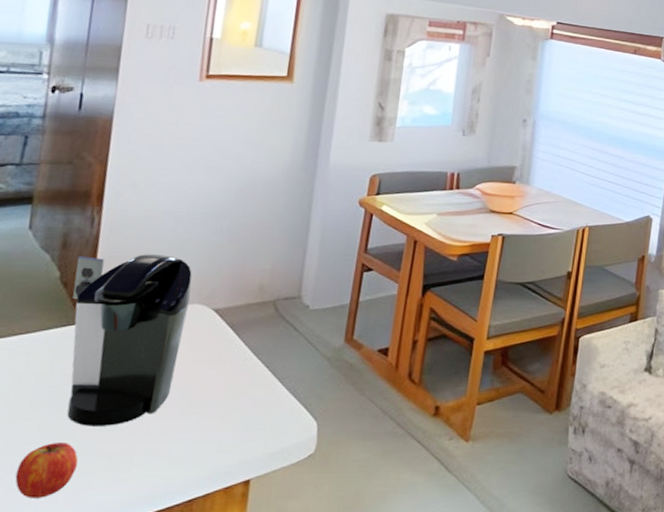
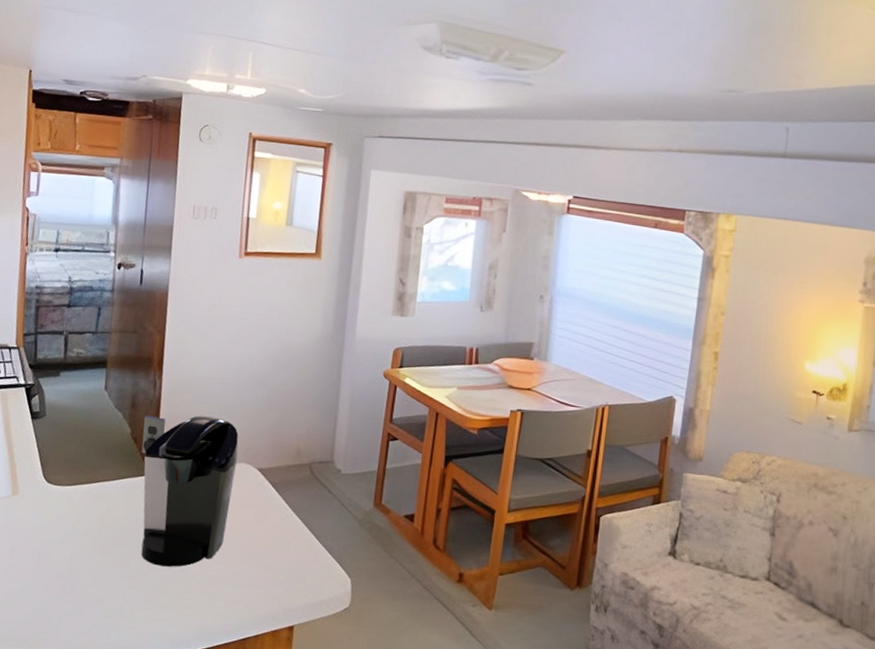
fruit: present [15,443,78,498] -> none [103,577,151,625]

